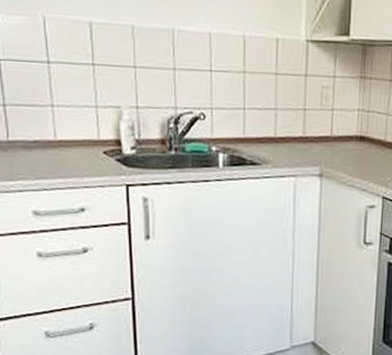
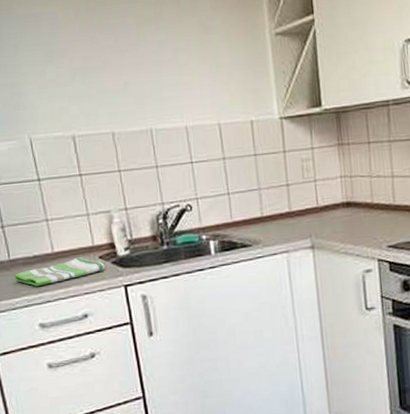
dish towel: none [12,149,108,173] -> present [14,257,105,287]

